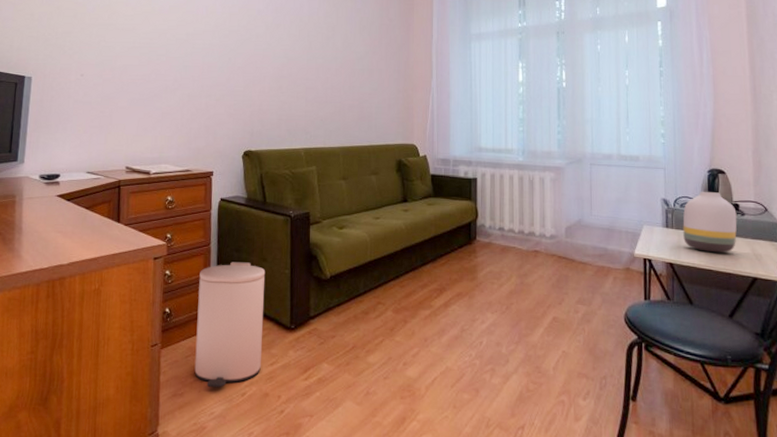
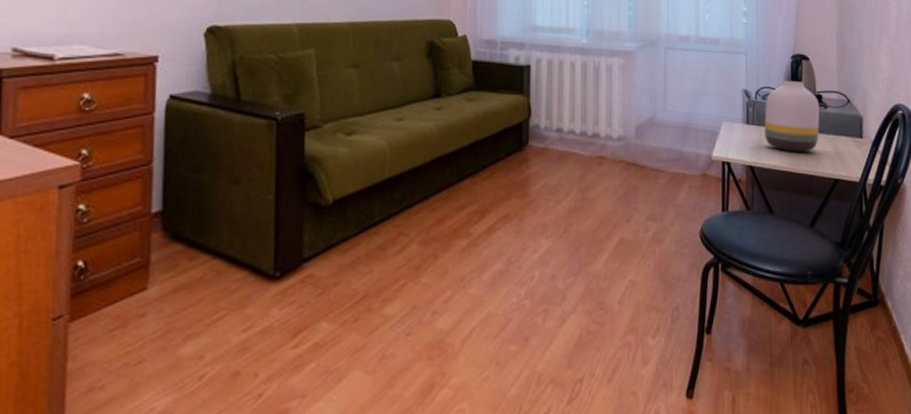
pedal bin: present [194,262,266,388] -> none [124,186,238,373]

